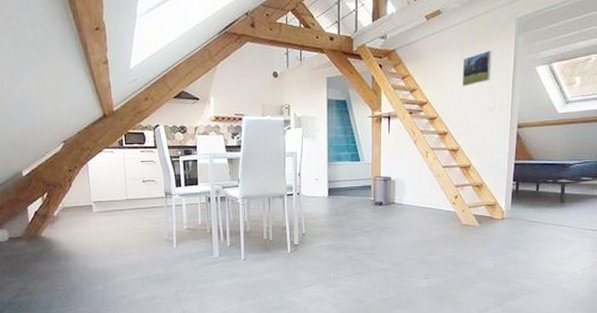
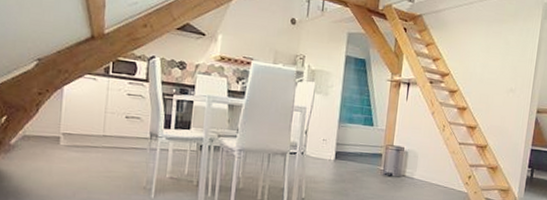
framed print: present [463,51,492,87] -> none [486,31,518,64]

